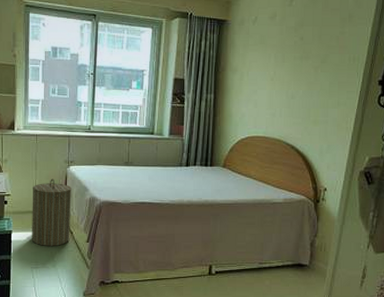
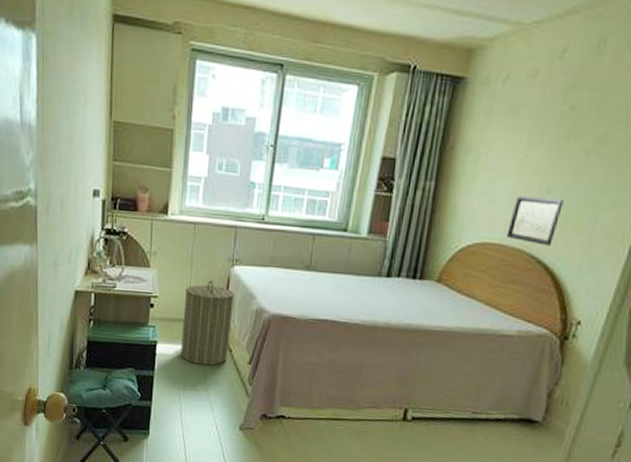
wall art: none [268,101,304,136] -> present [506,196,564,246]

